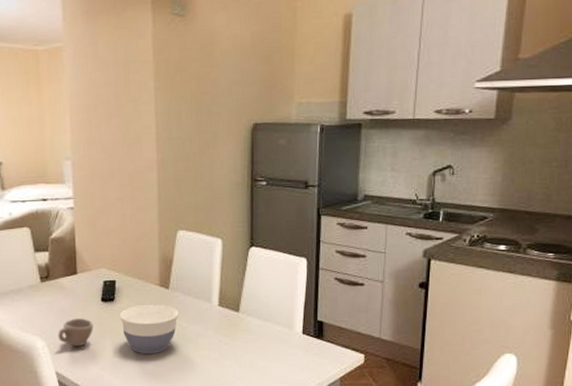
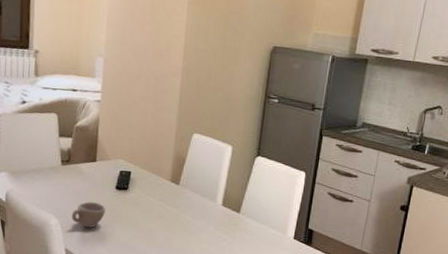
bowl: present [120,304,179,355] -> none [131,196,185,242]

